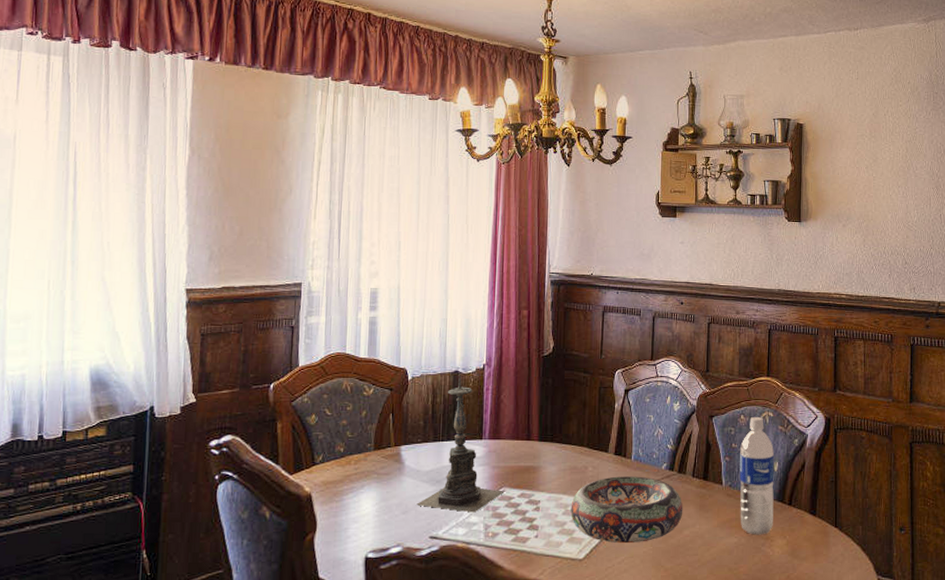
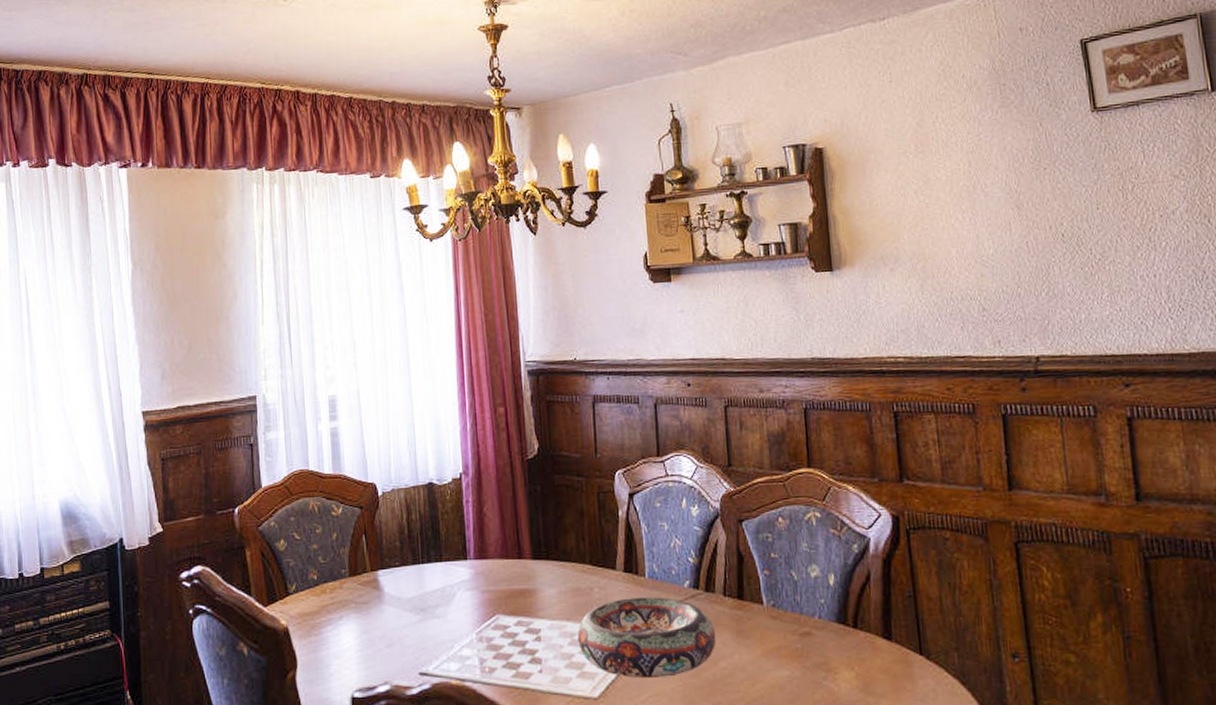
candle holder: present [416,373,505,513] -> none [401,485,499,645]
water bottle: present [739,416,775,535] -> none [781,518,835,666]

